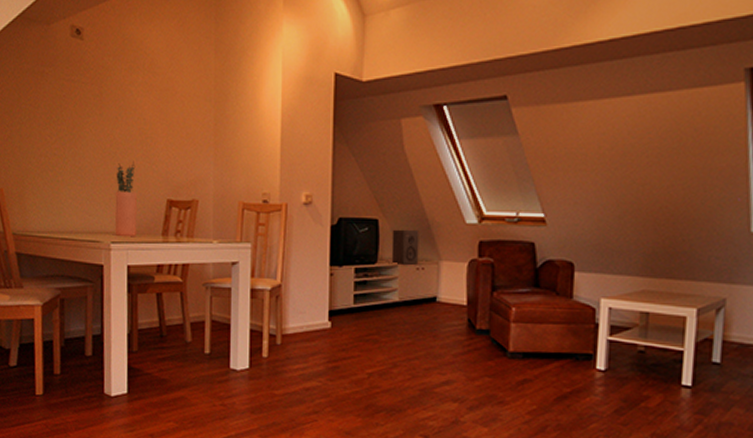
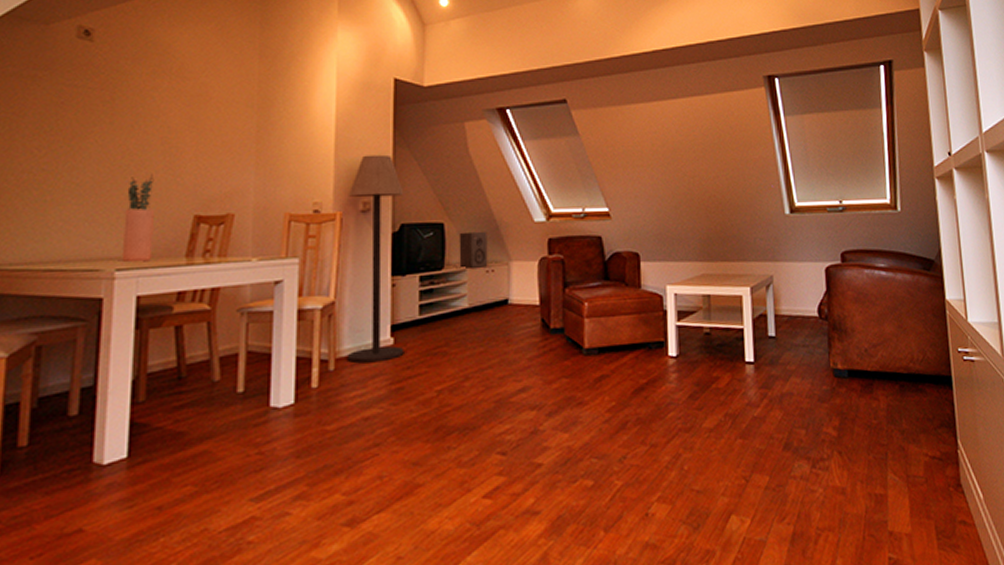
floor lamp: none [291,150,342,342] -> present [346,154,404,364]

